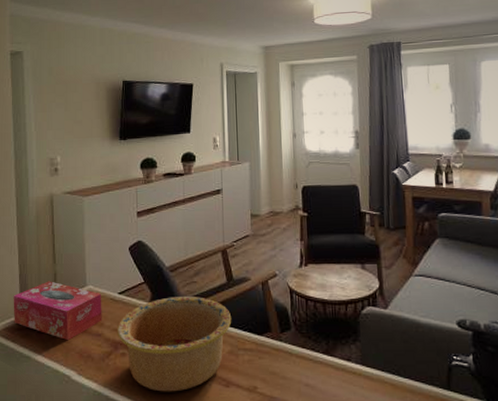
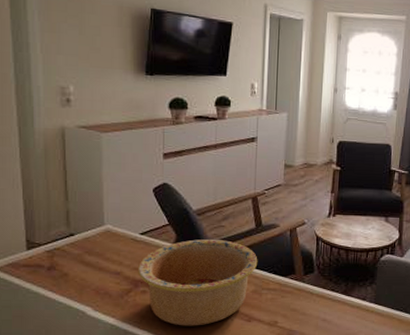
tissue box: present [13,281,102,341] -> none [17,218,122,278]

